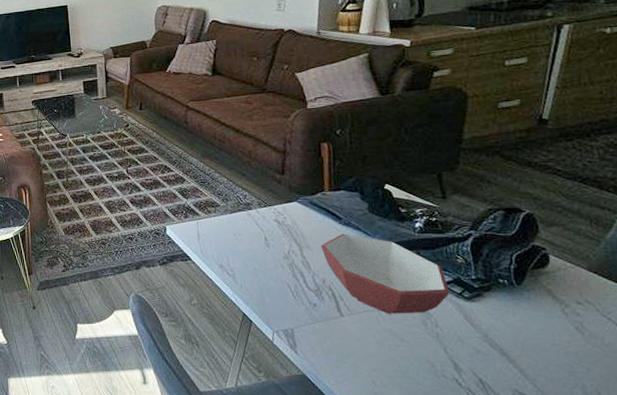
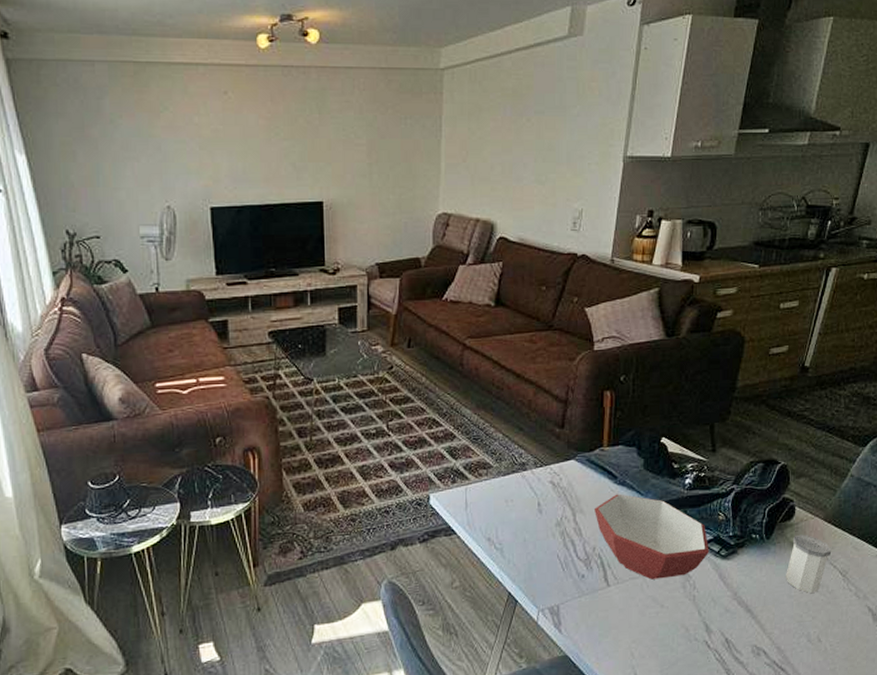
salt shaker: none [546,283,603,343] -> present [786,534,832,593]

